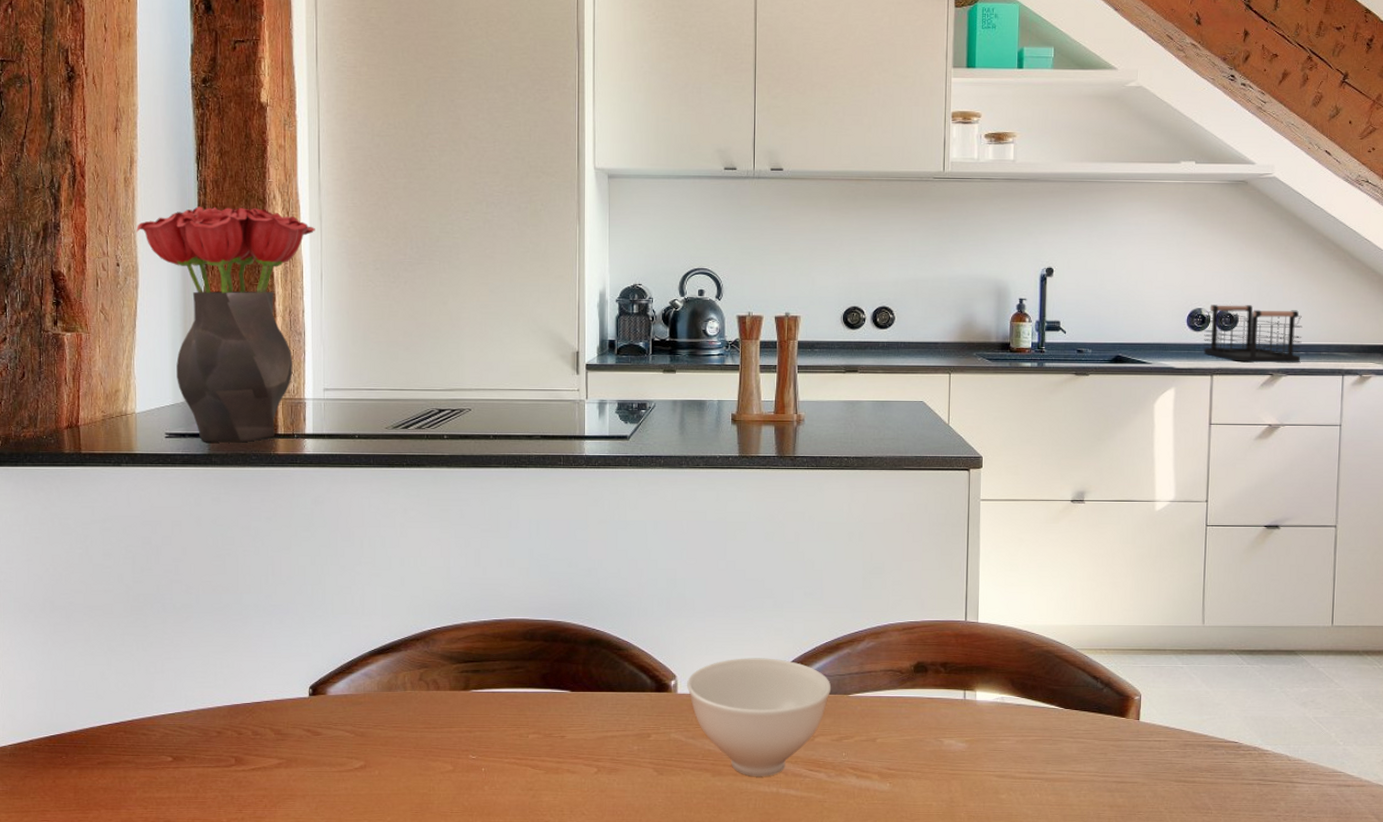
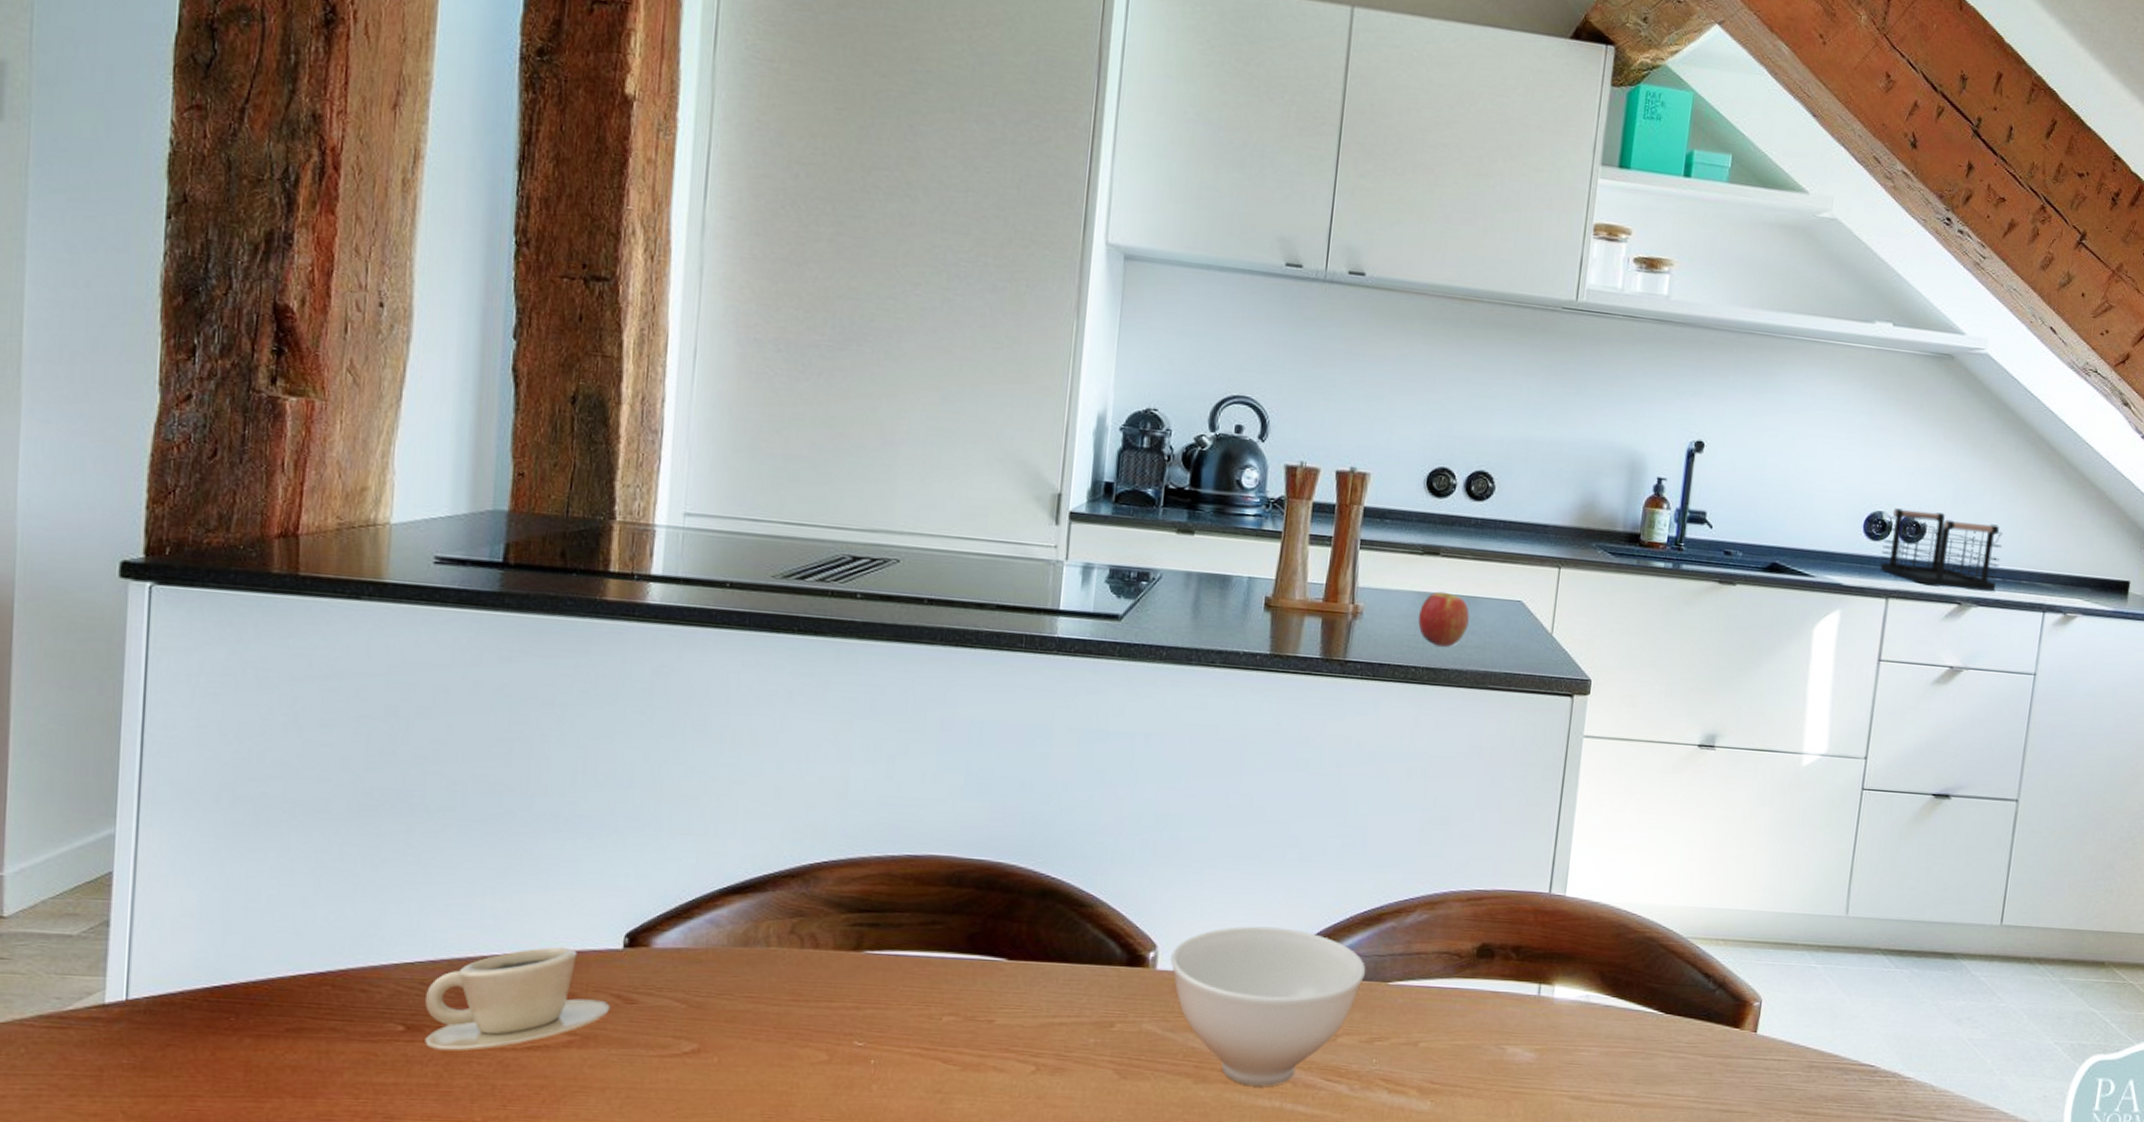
bouquet: present [136,206,315,443] -> none [414,232,692,580]
cup: none [183,698,304,774] -> present [424,947,611,1052]
fruit: none [846,399,884,440] -> present [1418,591,1470,647]

